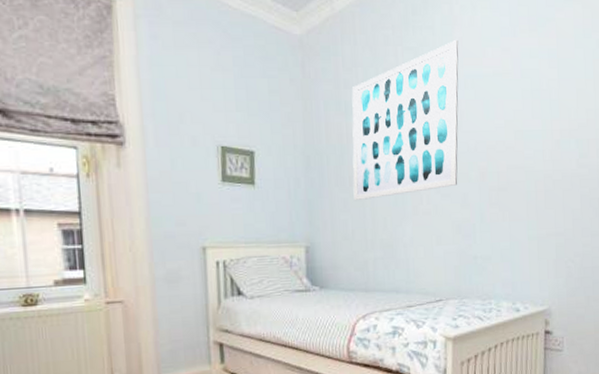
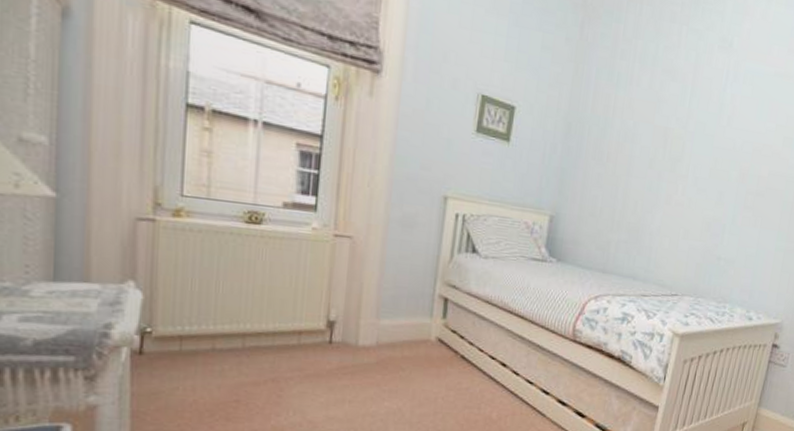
wall art: present [351,39,459,201] -> none [608,30,747,182]

